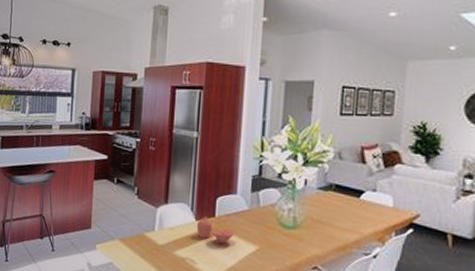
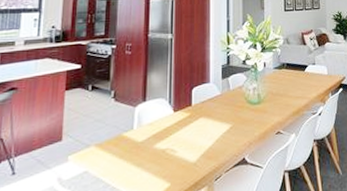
decorative bowl: present [196,216,235,244] -> none [175,107,210,128]

